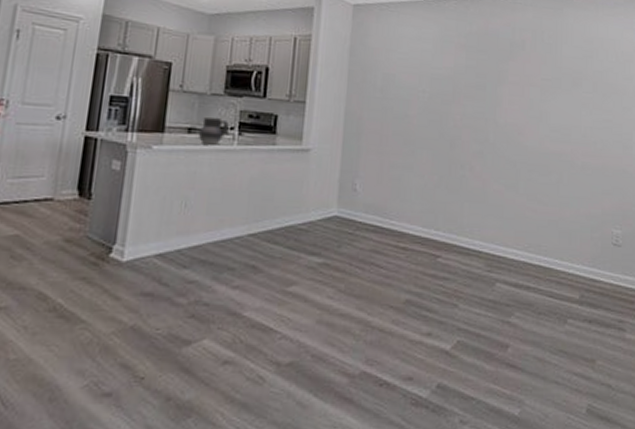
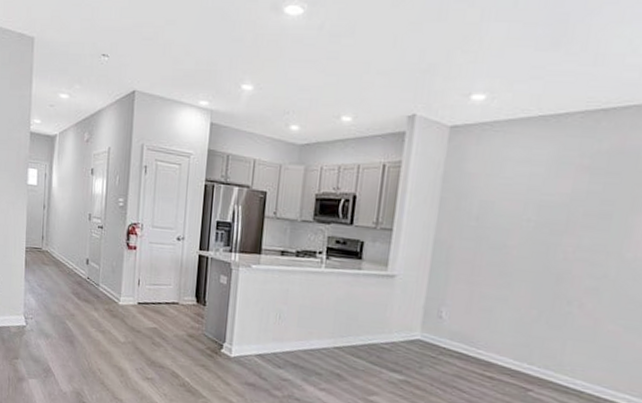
ceramic jug: present [199,116,229,146] -> none [291,241,318,268]

